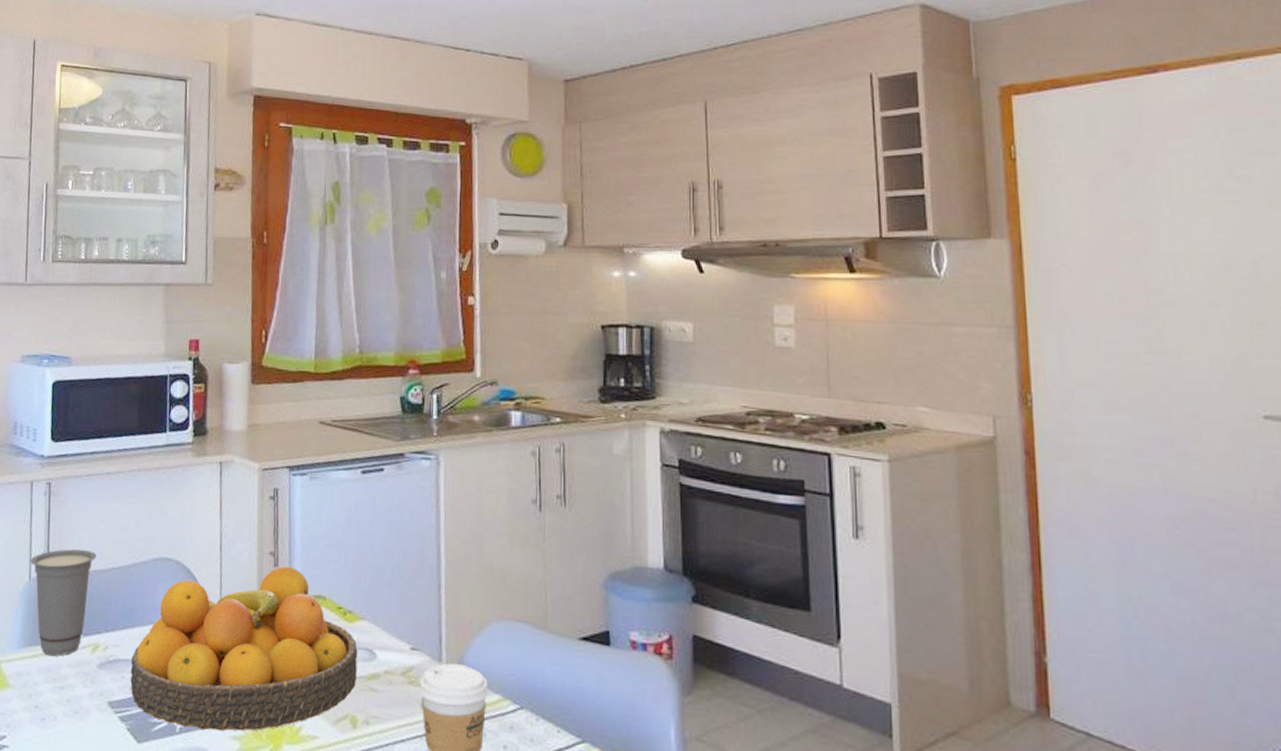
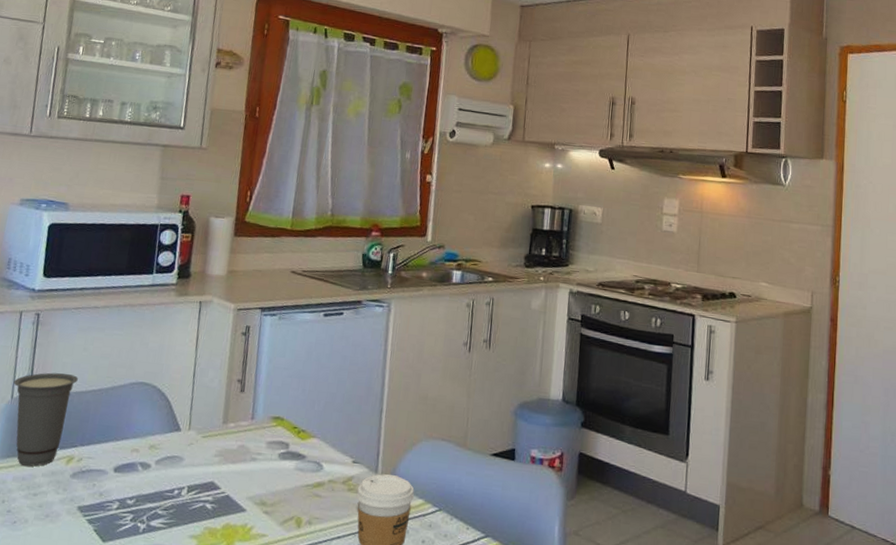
fruit bowl: present [130,566,358,732] -> none [100,392,308,531]

